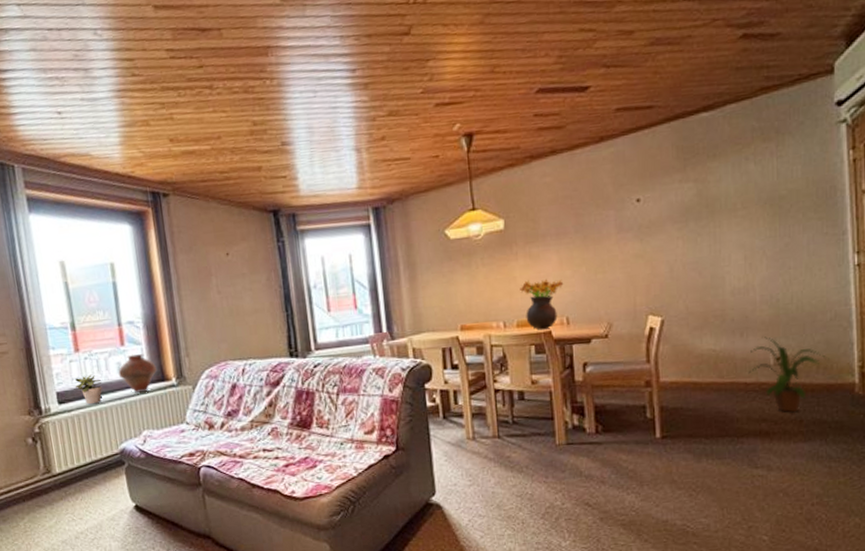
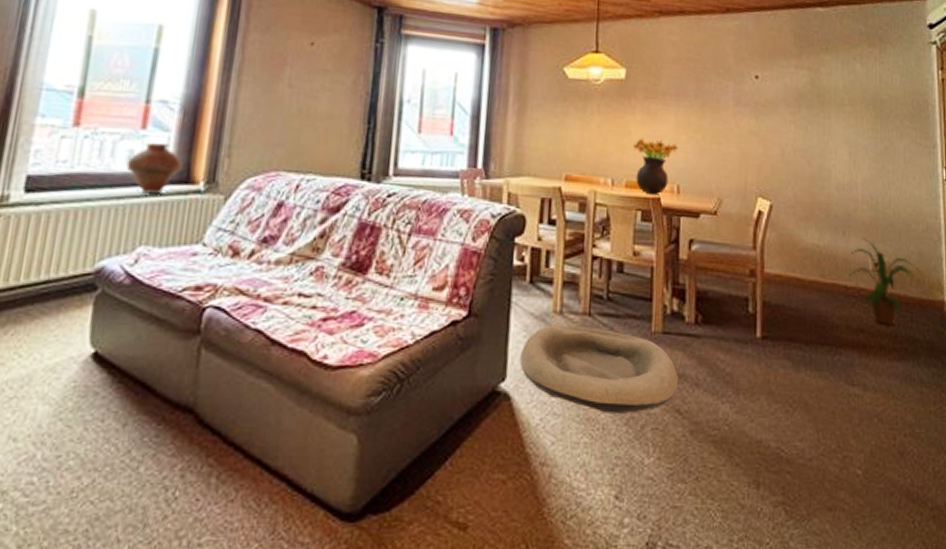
potted plant: present [76,374,102,405] -> none [58,158,100,200]
dog bed: none [444,447,586,512] -> present [520,324,679,415]

